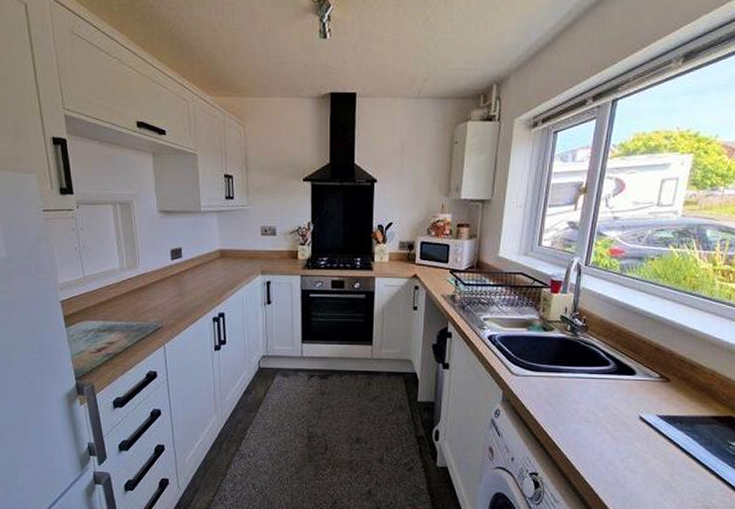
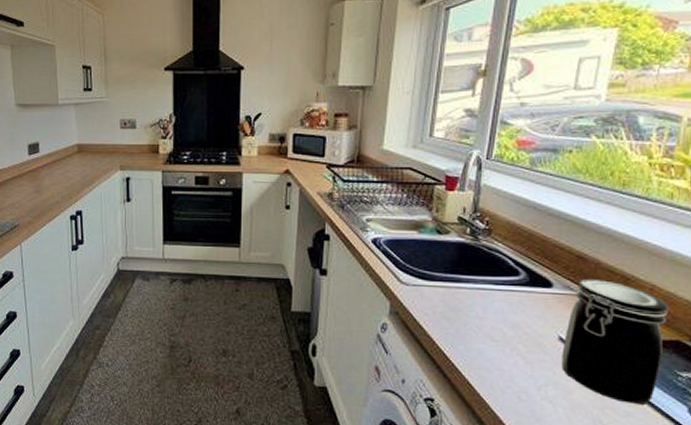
jar: none [641,366,725,471] -> present [561,278,668,406]

